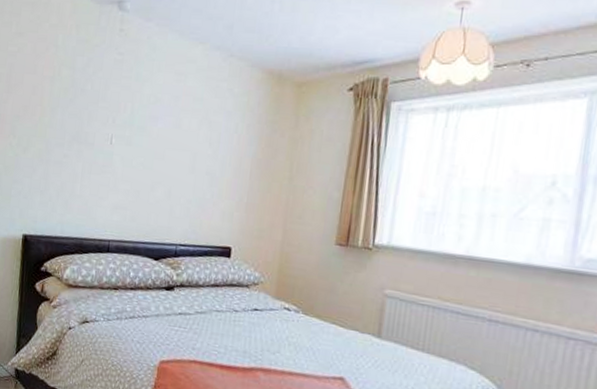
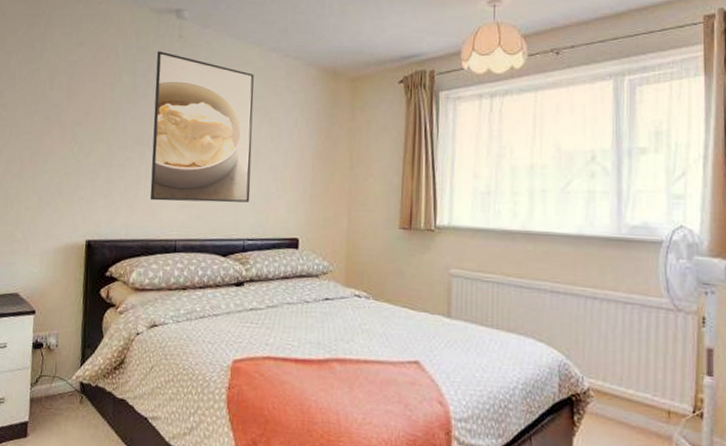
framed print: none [85,44,196,208] -> present [149,51,254,203]

